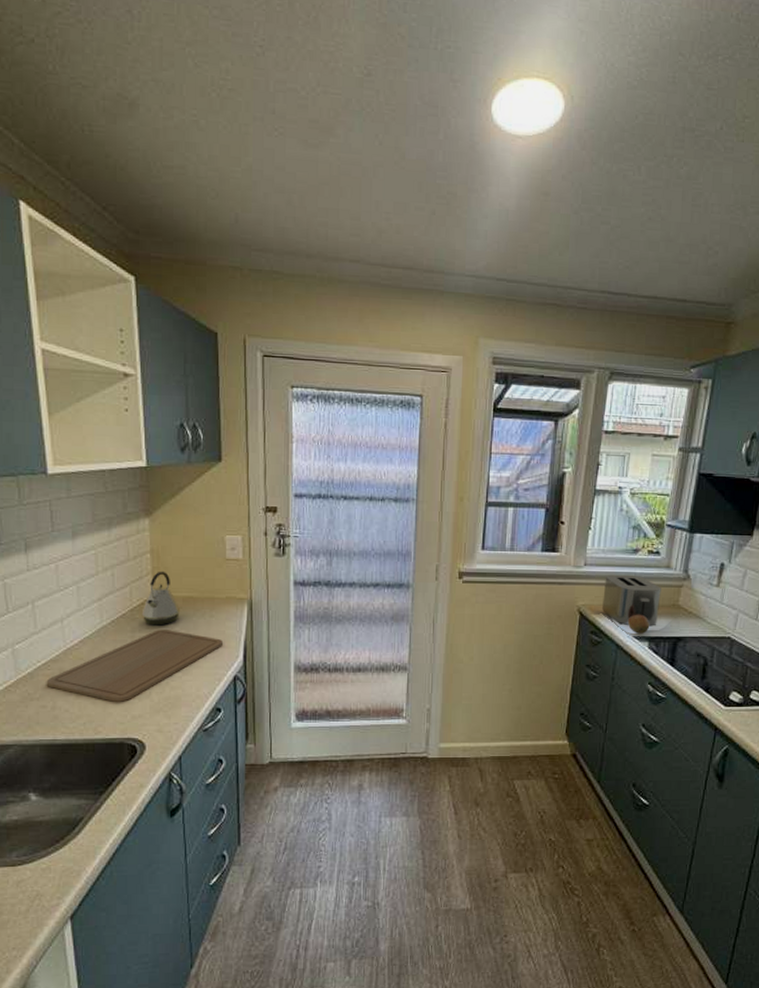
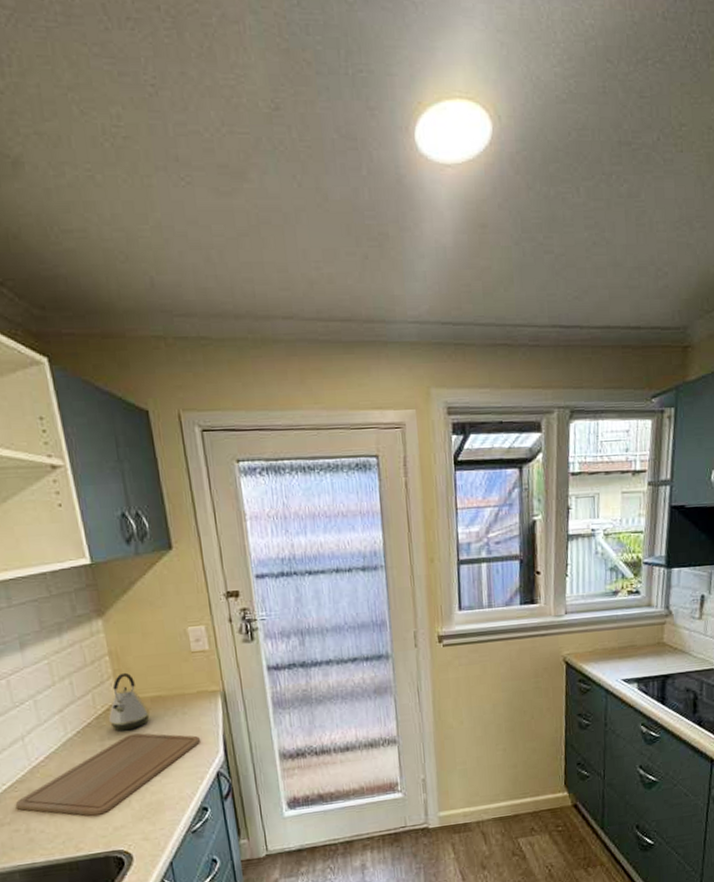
toaster: present [601,574,661,627] -> none [587,617,645,670]
fruit: present [627,614,650,634] -> none [614,656,637,677]

